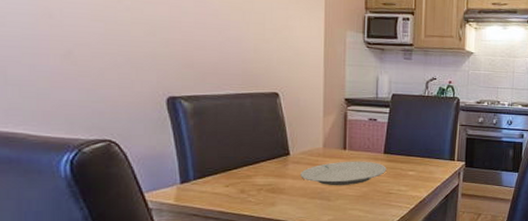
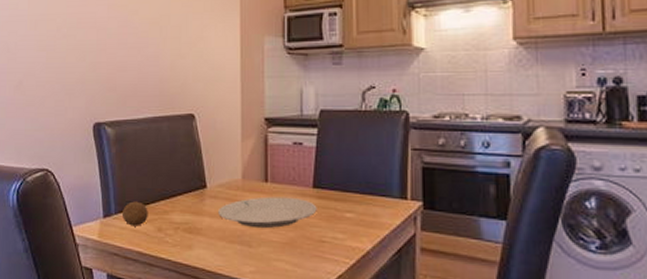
fruit: none [202,168,230,190] -> present [123,201,148,227]

